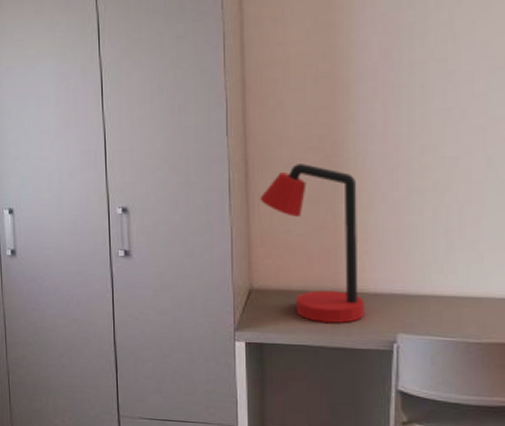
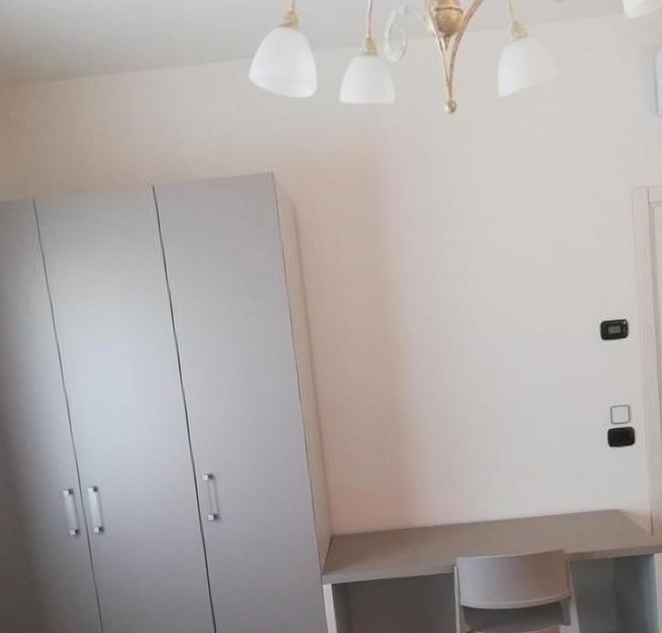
desk lamp: present [259,164,365,324] -> none [333,420,429,557]

